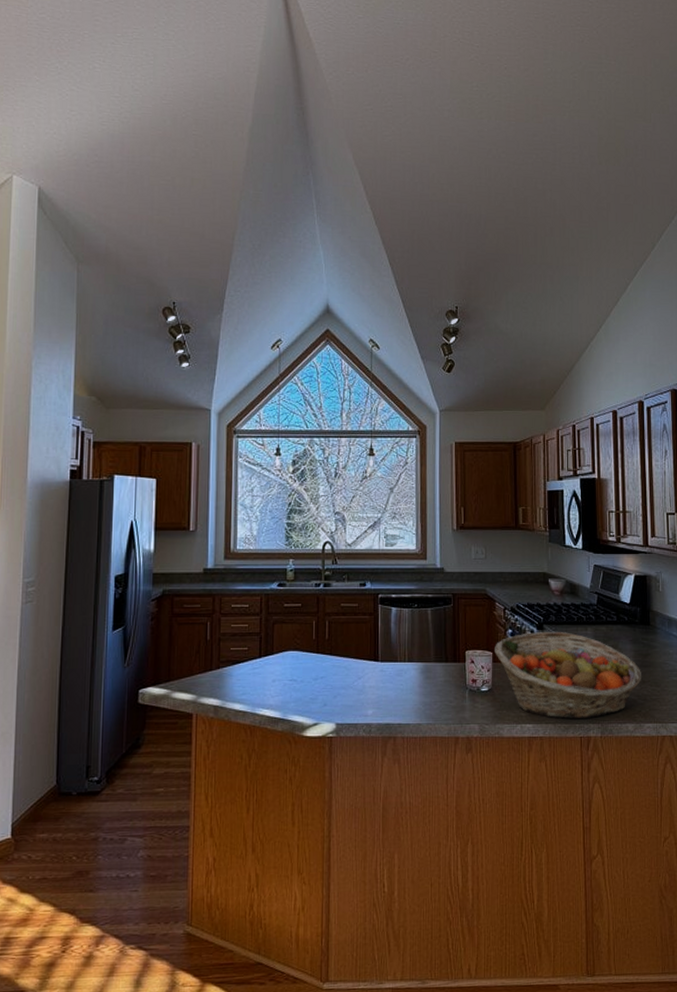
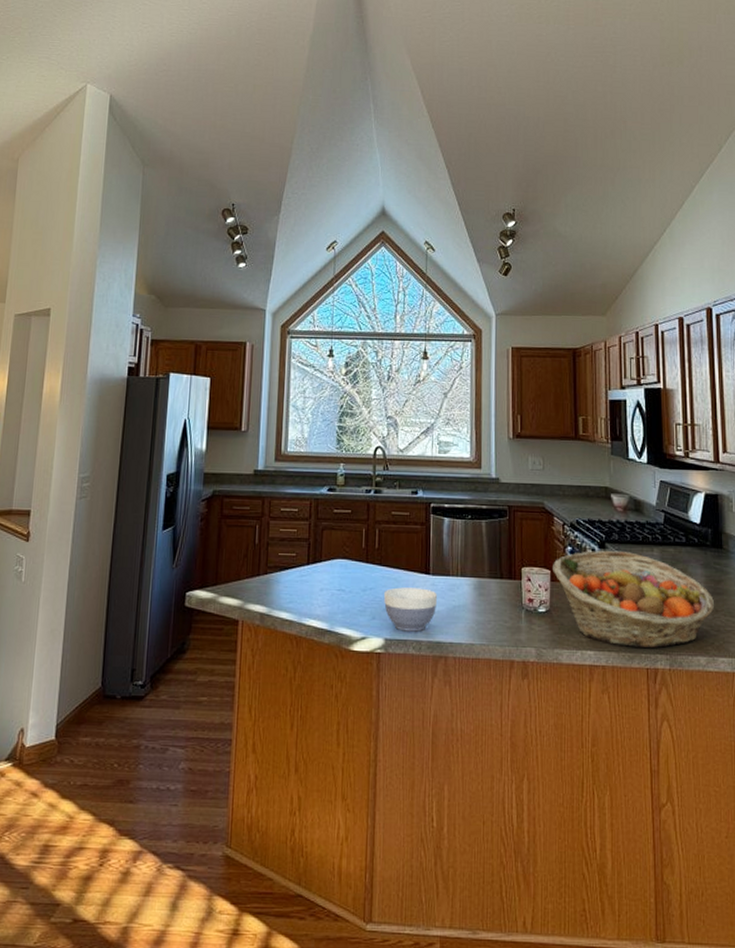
bowl: none [334,674,387,716] -> present [383,587,438,632]

